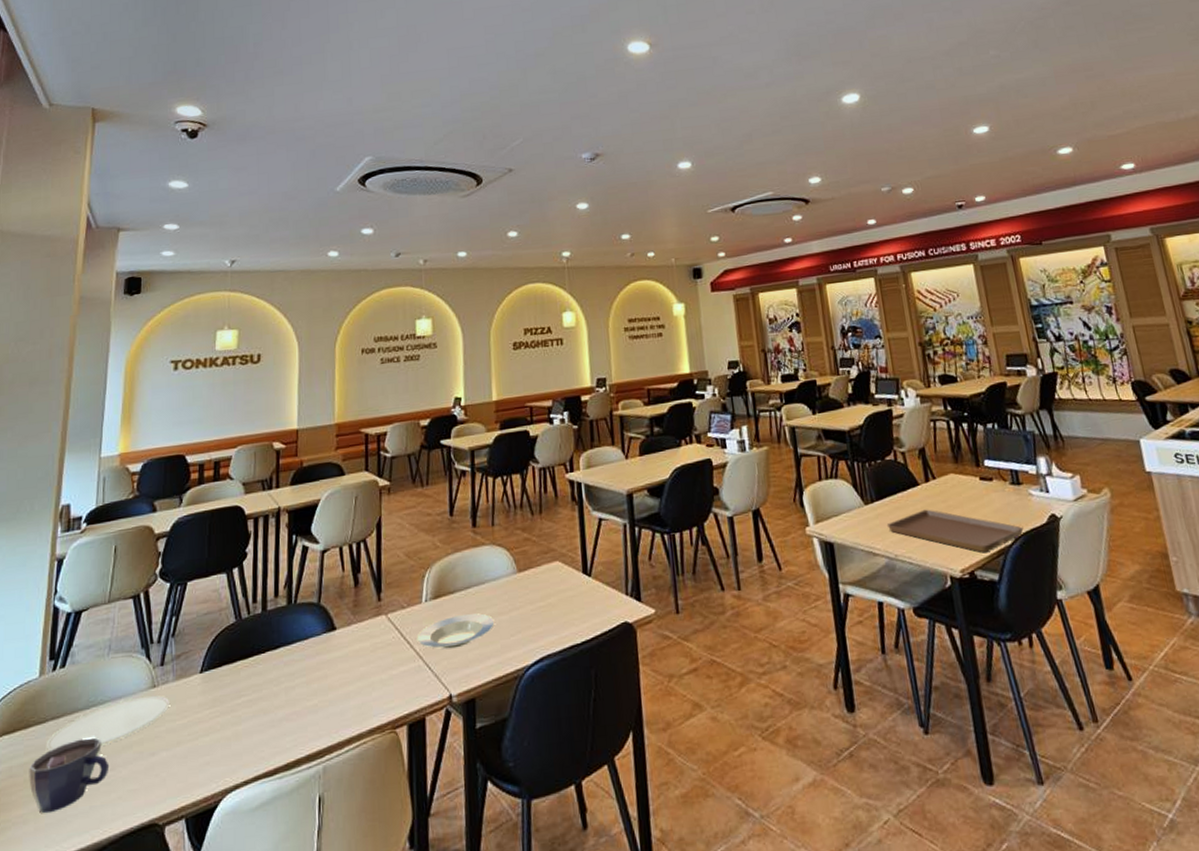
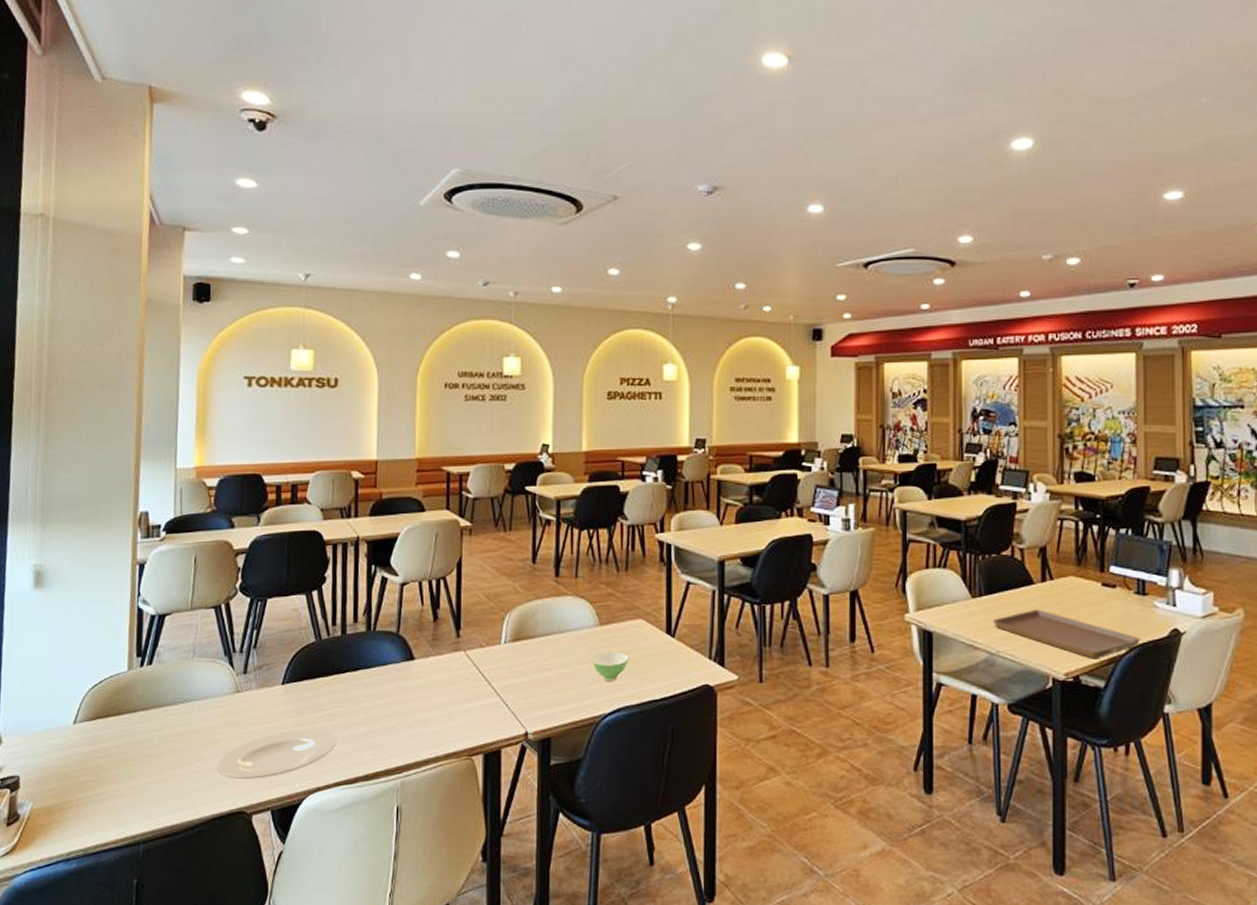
cup: present [29,737,110,813] -> none [123,730,199,790]
plate: present [47,695,169,751] -> none [139,699,253,738]
plate: none [127,718,257,787] -> present [216,729,338,780]
plate: present [417,613,495,649] -> none [495,659,574,690]
bowl: none [511,598,549,630] -> present [591,652,630,681]

